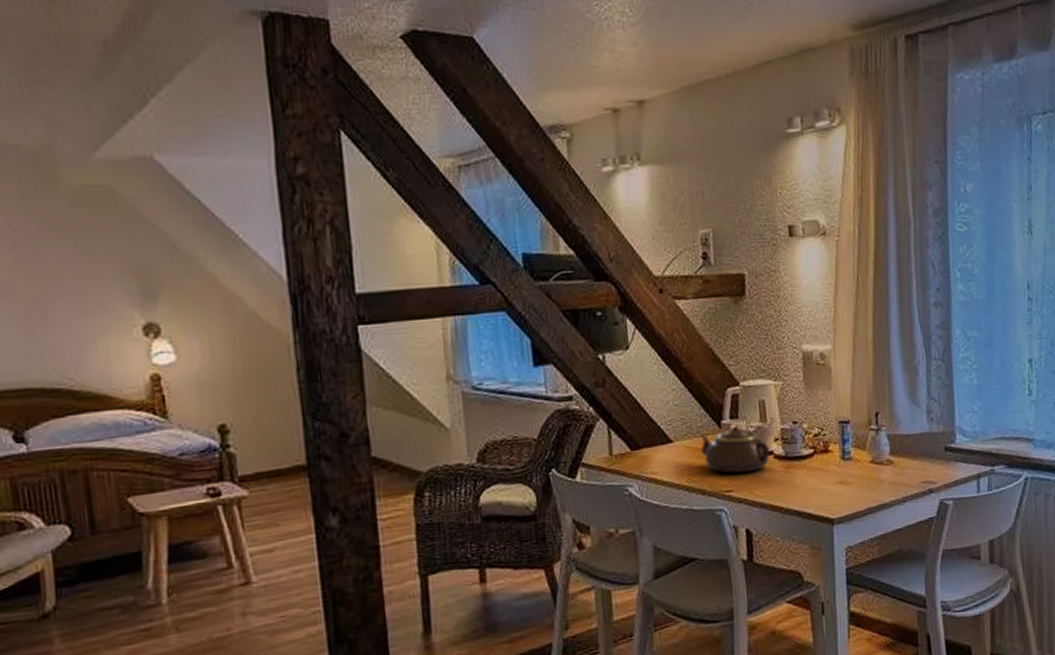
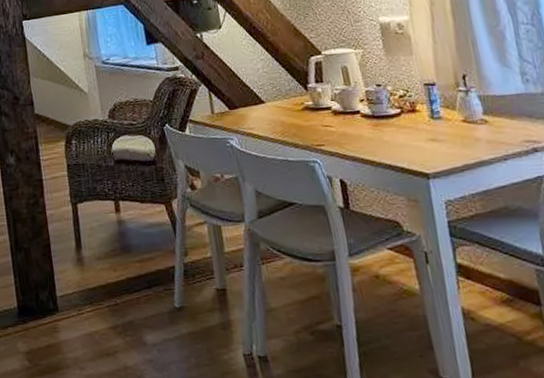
teapot: present [699,426,770,473] -> none [288,89,357,130]

